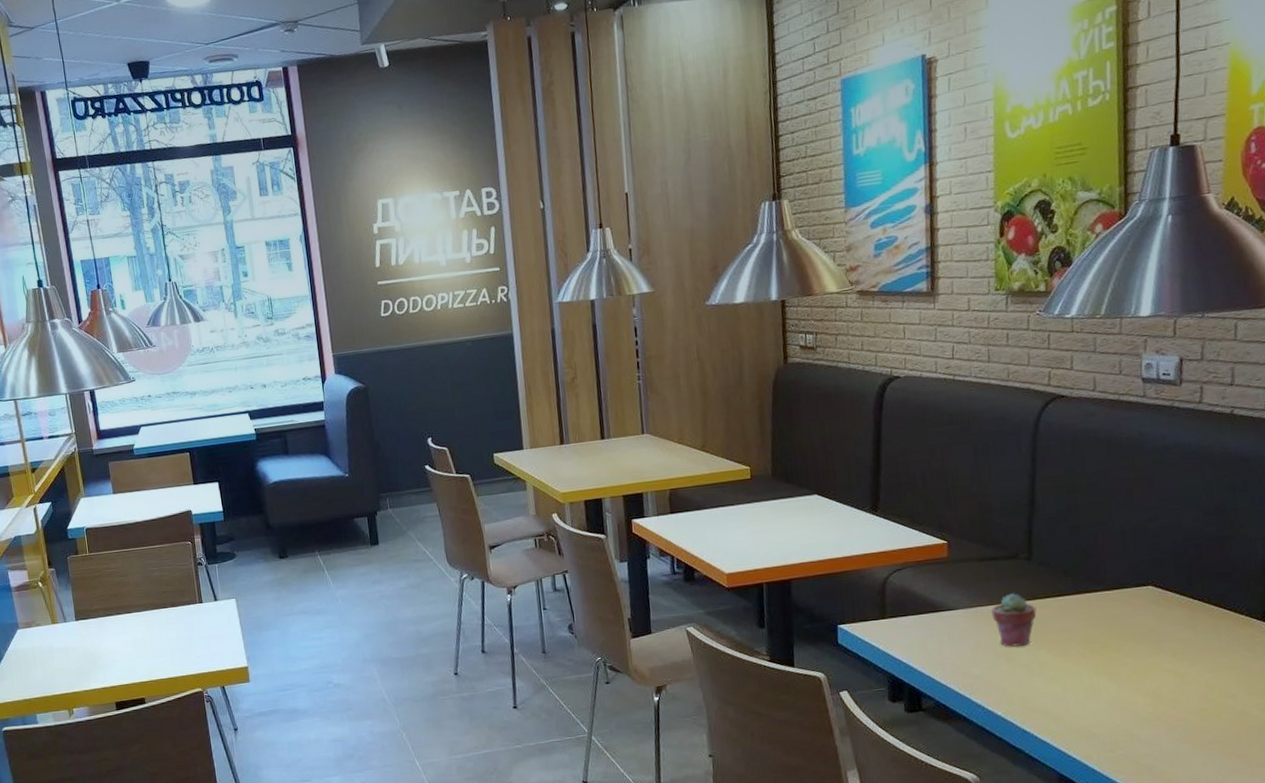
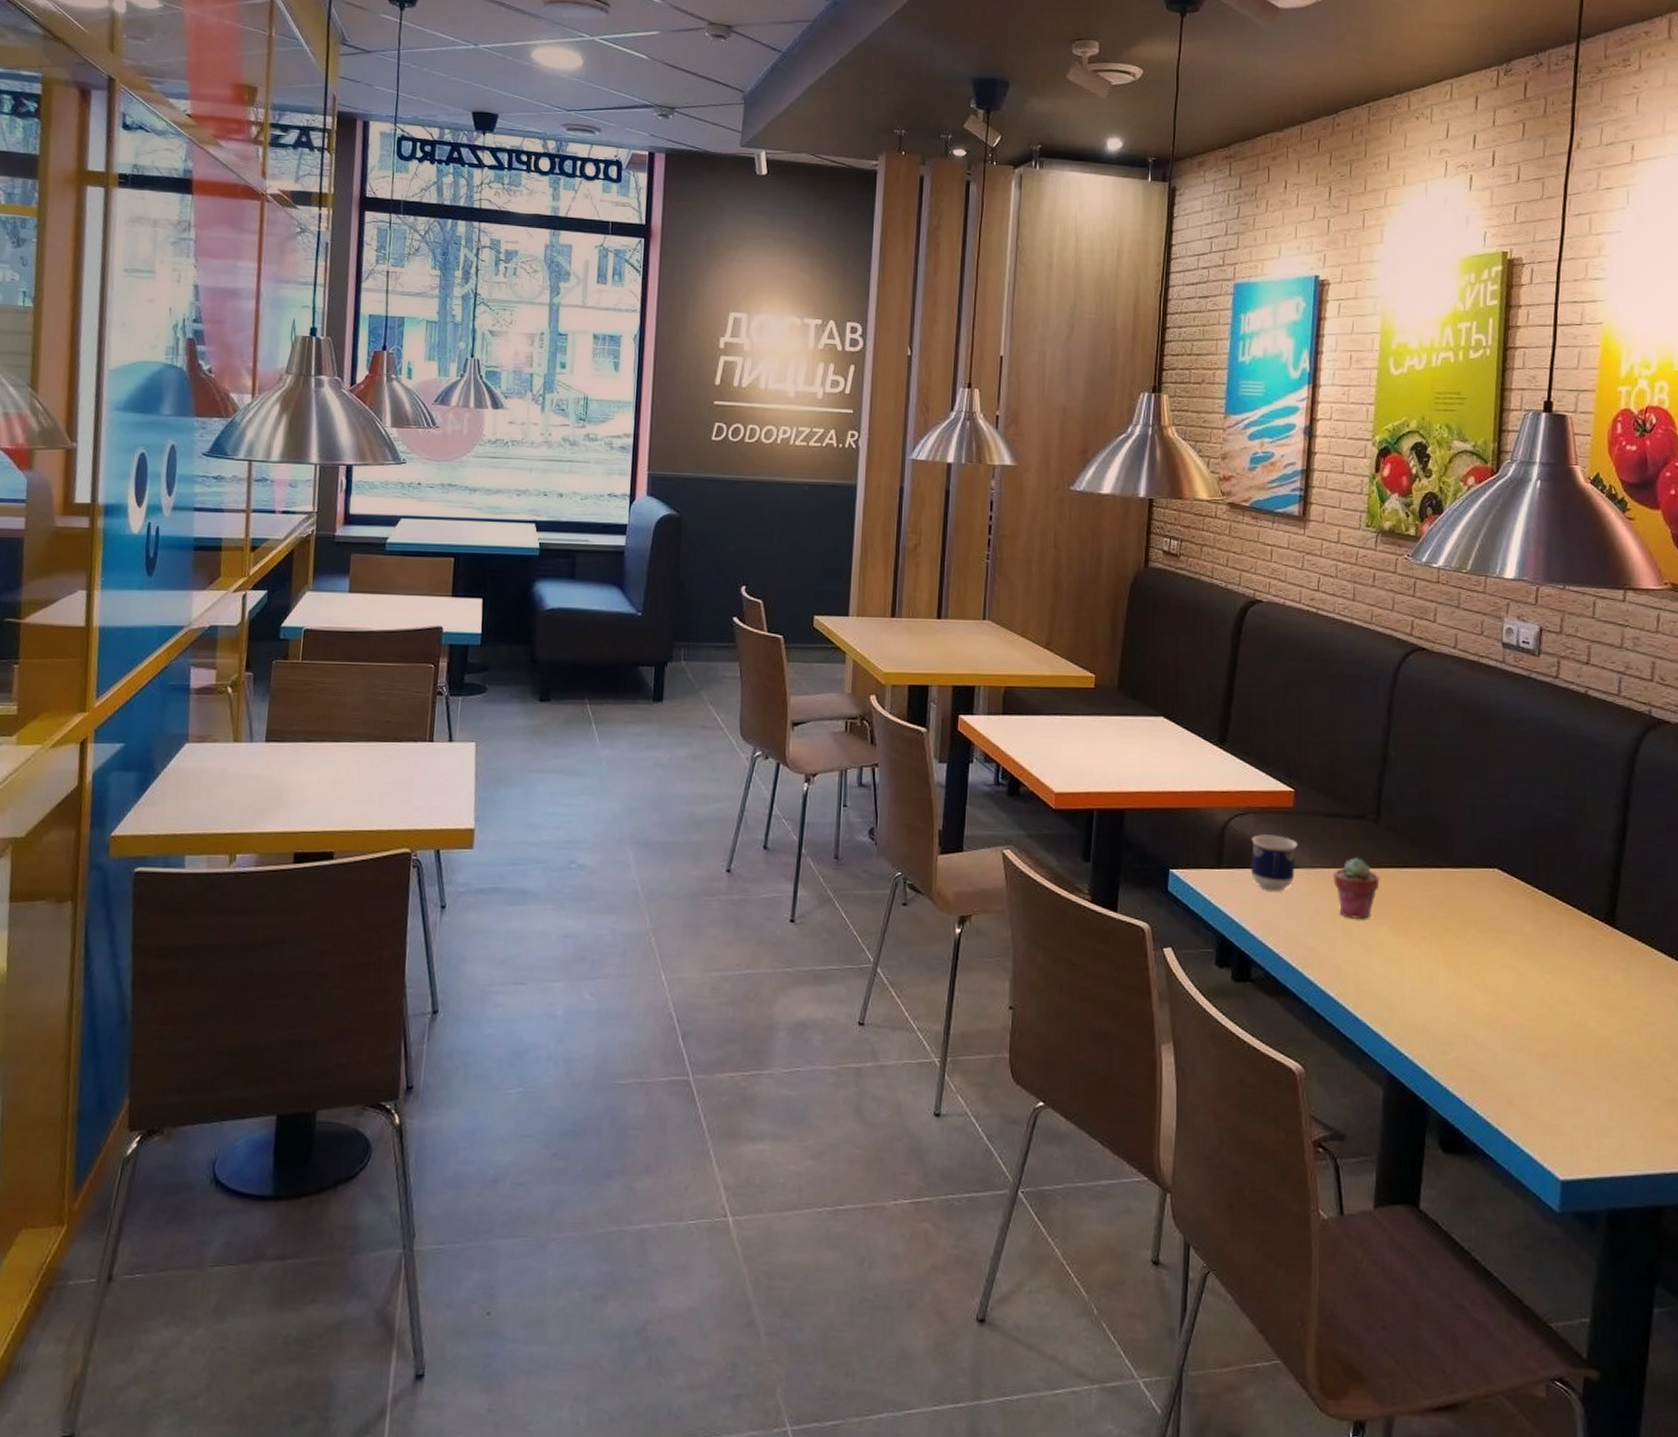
cup: none [911,583,955,632] -> present [1250,834,1298,892]

